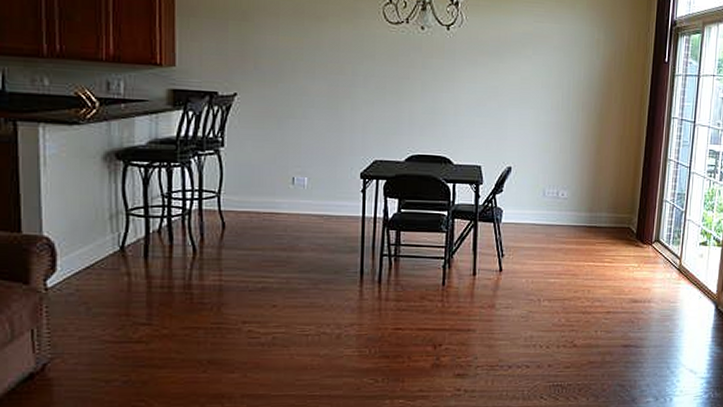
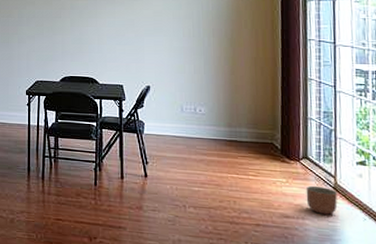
planter: none [654,268,680,296] -> present [306,185,338,215]

